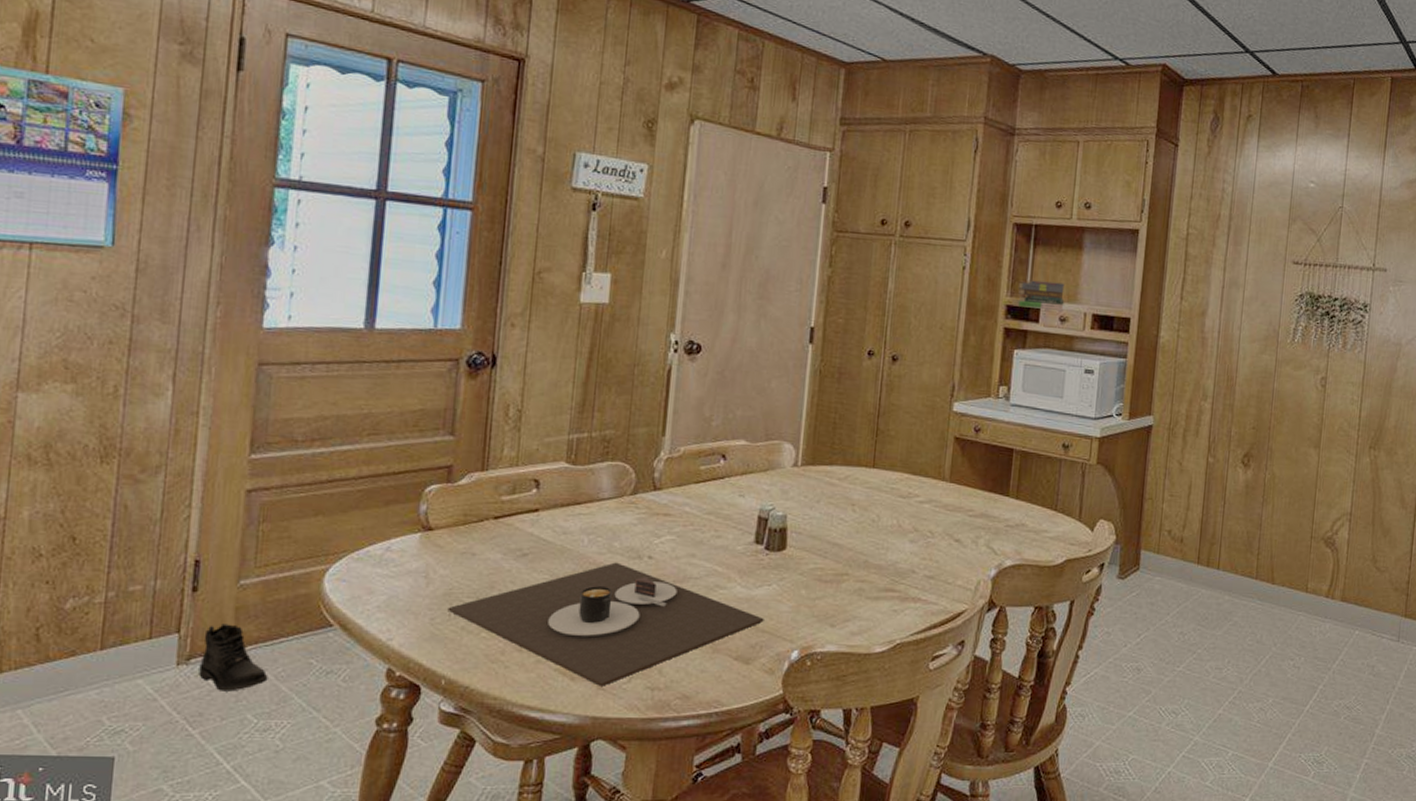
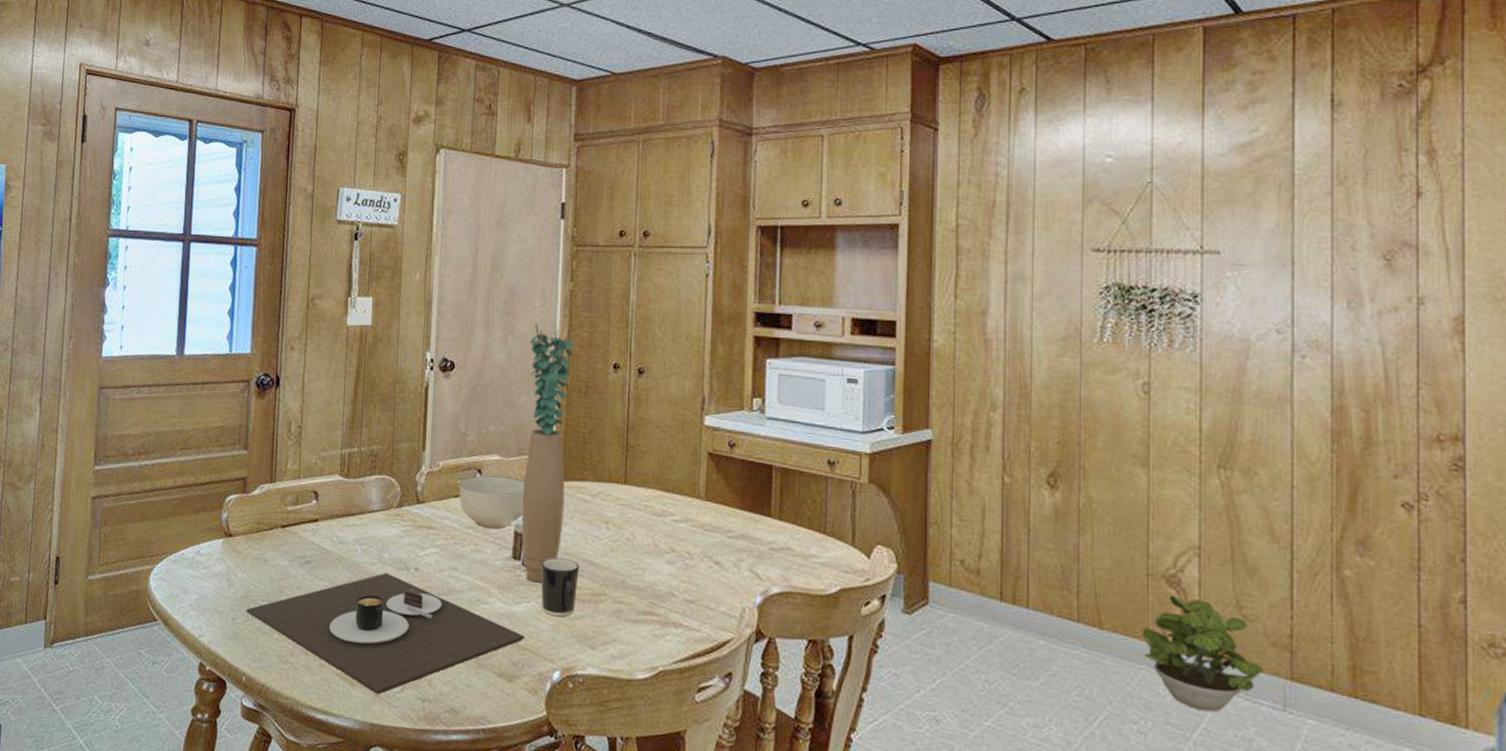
boot: present [199,623,268,692] -> none [59,613,110,674]
bowl: none [700,460,771,514] -> present [458,475,524,529]
vase: none [765,308,829,566] -> present [521,323,574,583]
mug: none [783,541,824,598] -> present [540,558,579,617]
books: present [1012,280,1065,311] -> none [761,284,819,316]
potted plant: none [1302,553,1386,646] -> present [1141,594,1263,712]

